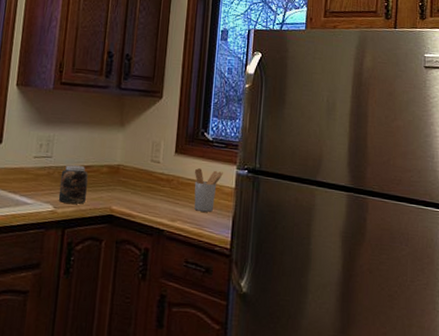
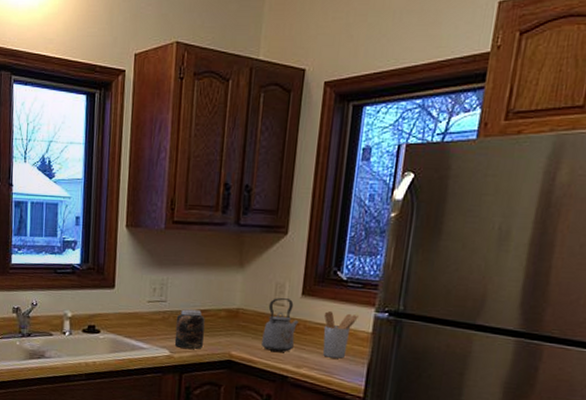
kettle: none [140,155,173,207] -> present [261,298,299,352]

